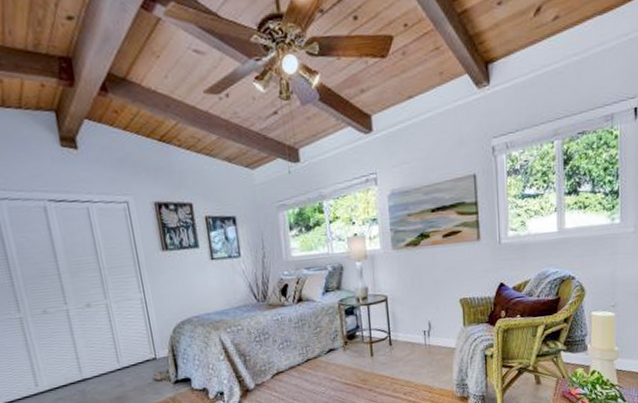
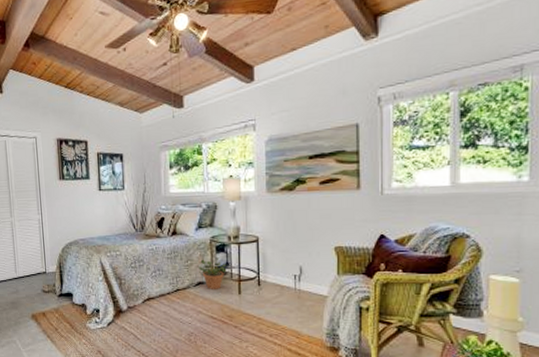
potted plant: none [329,321,358,355] -> present [199,257,227,289]

